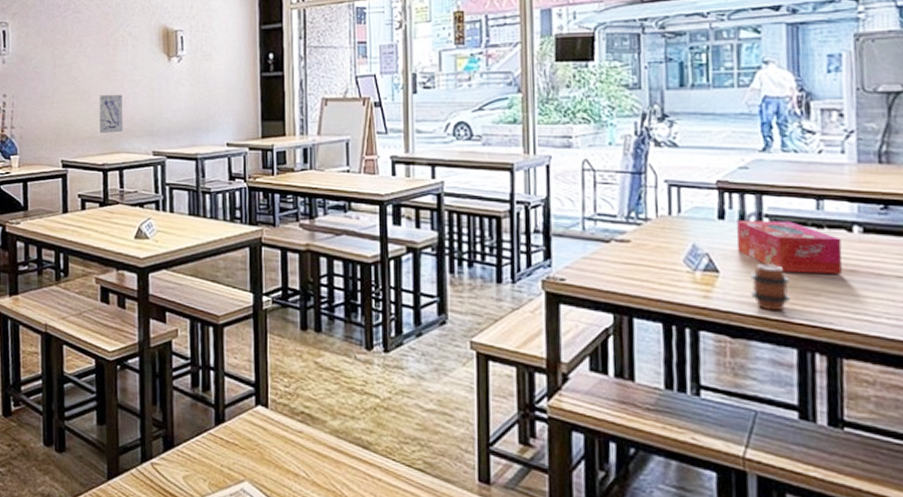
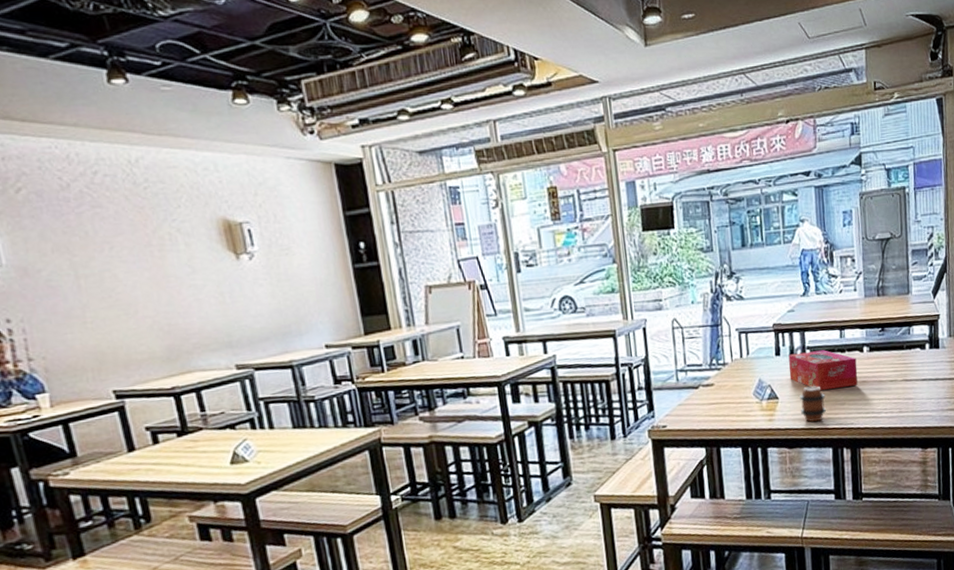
wall art: present [99,94,124,134] -> none [151,303,193,353]

